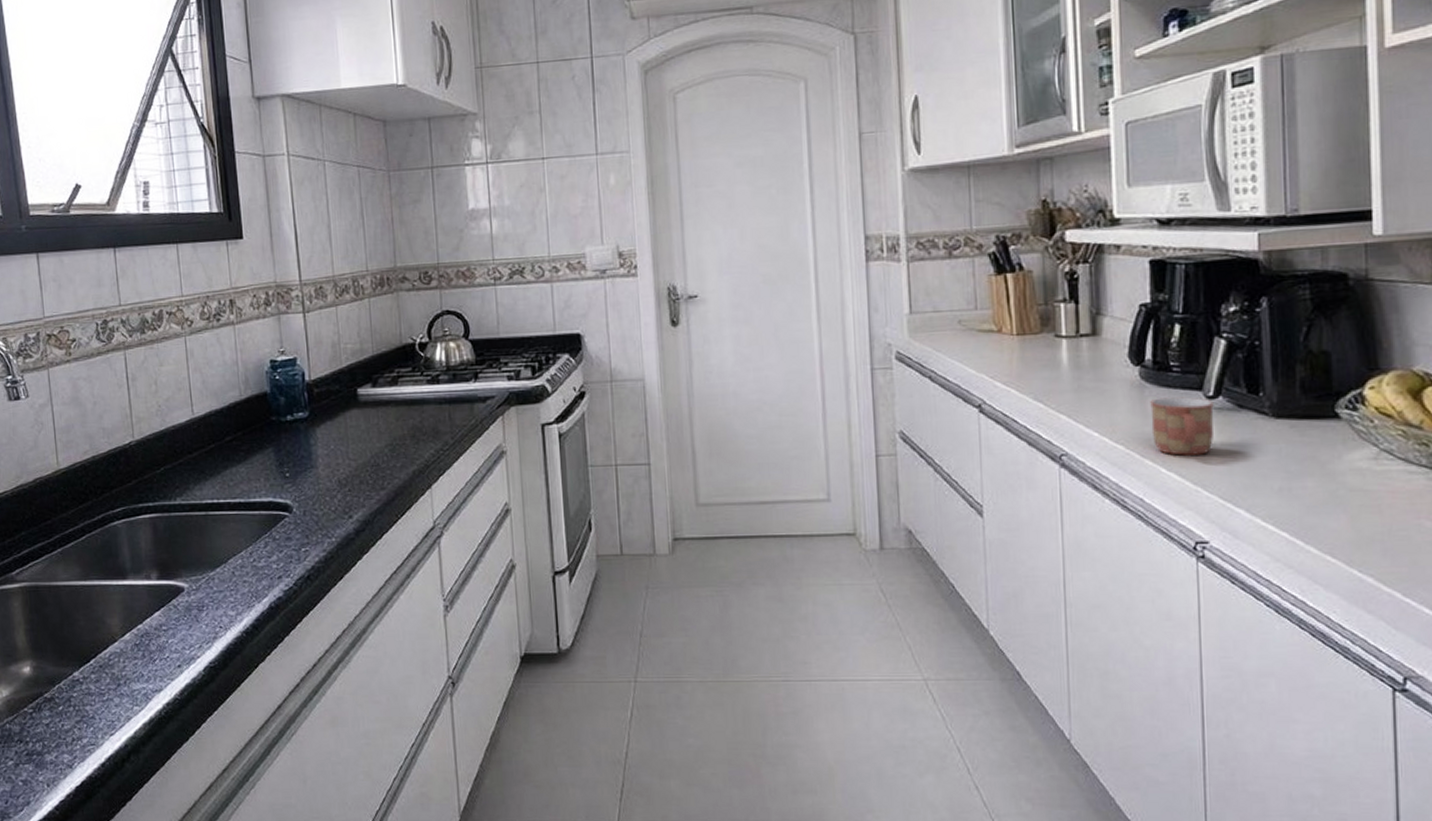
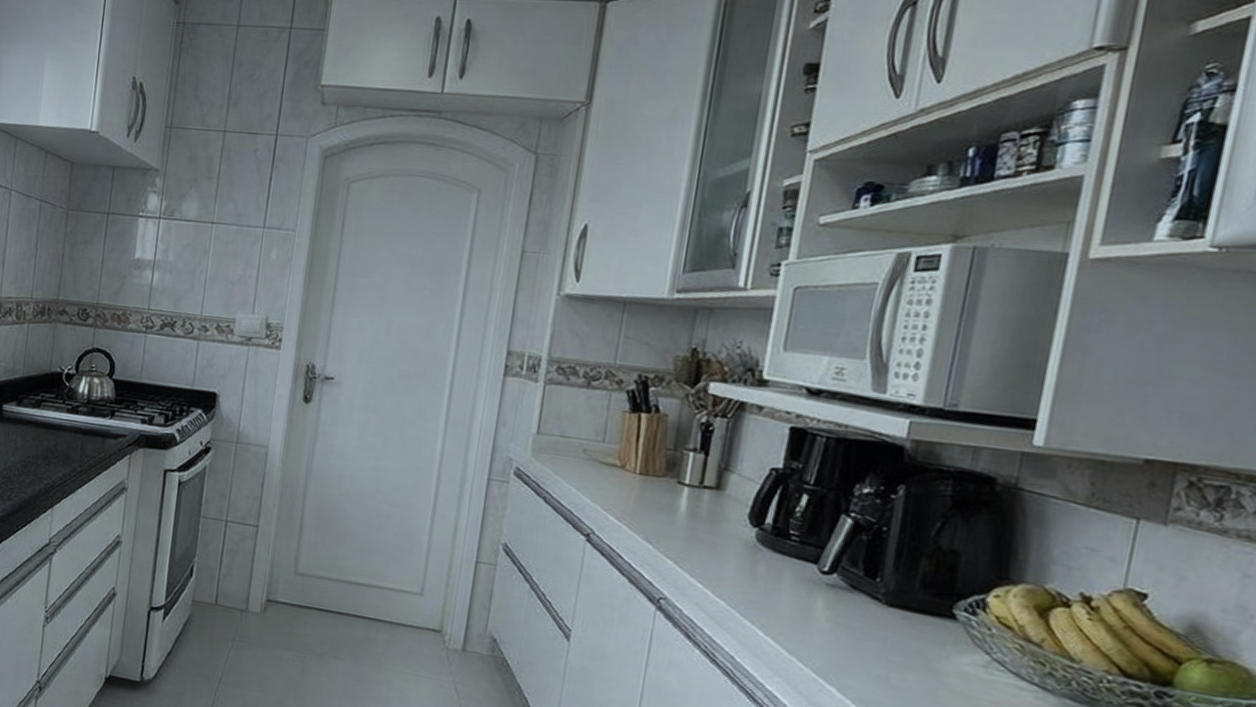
mug: present [1150,397,1214,456] -> none [756,562,827,627]

